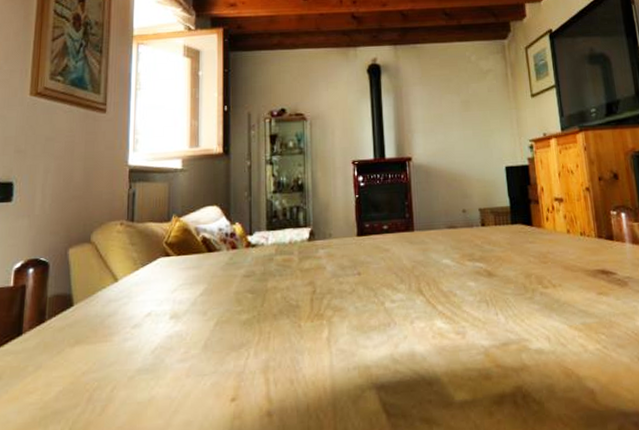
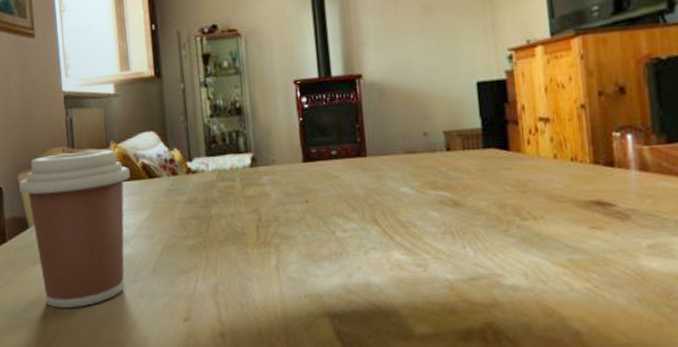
coffee cup: none [68,223,190,395] -> present [19,149,131,309]

